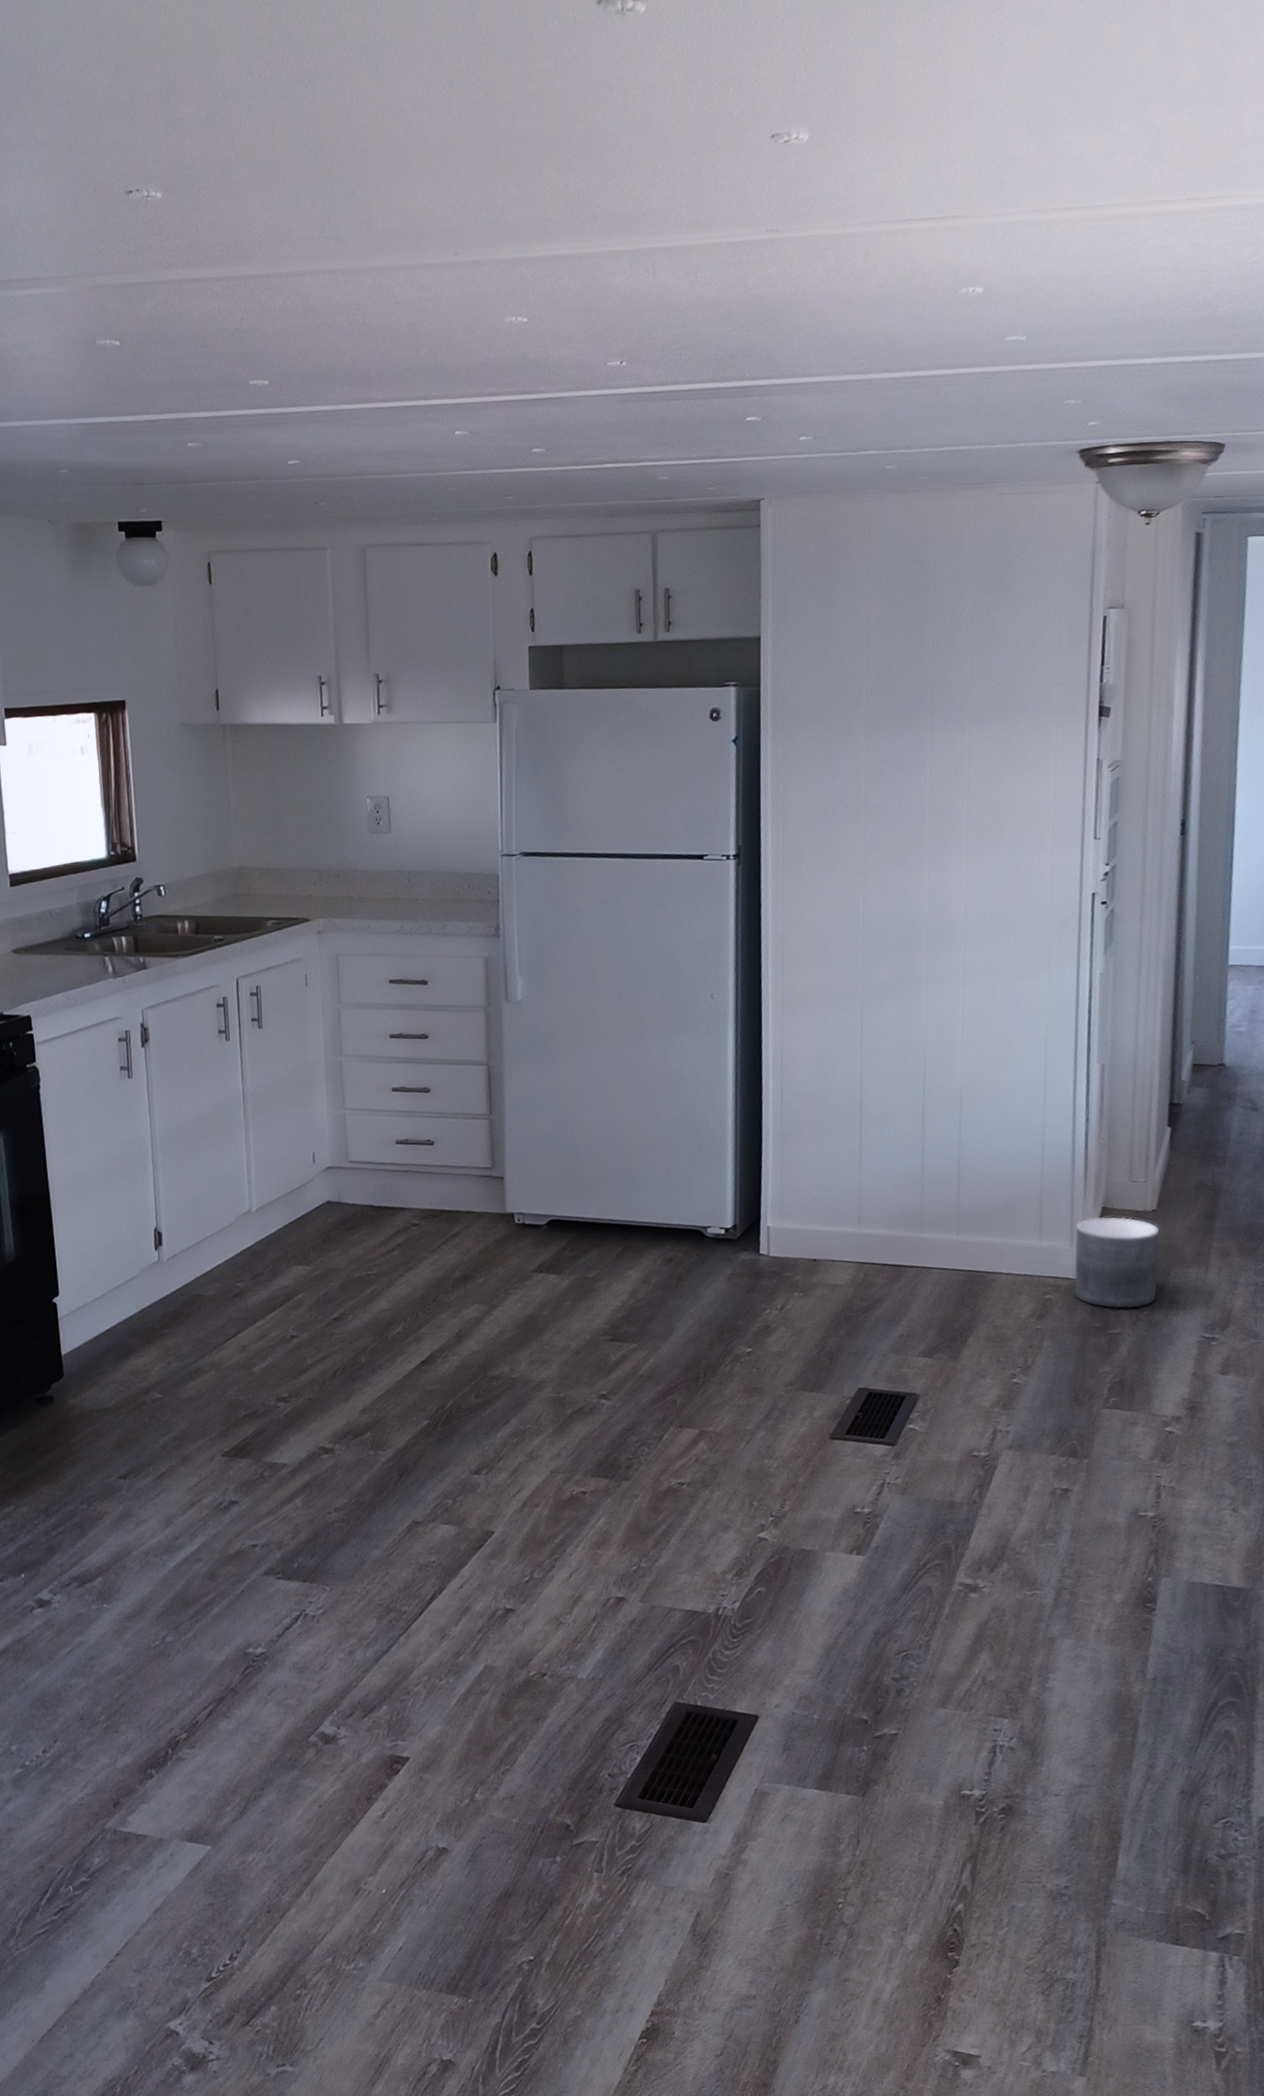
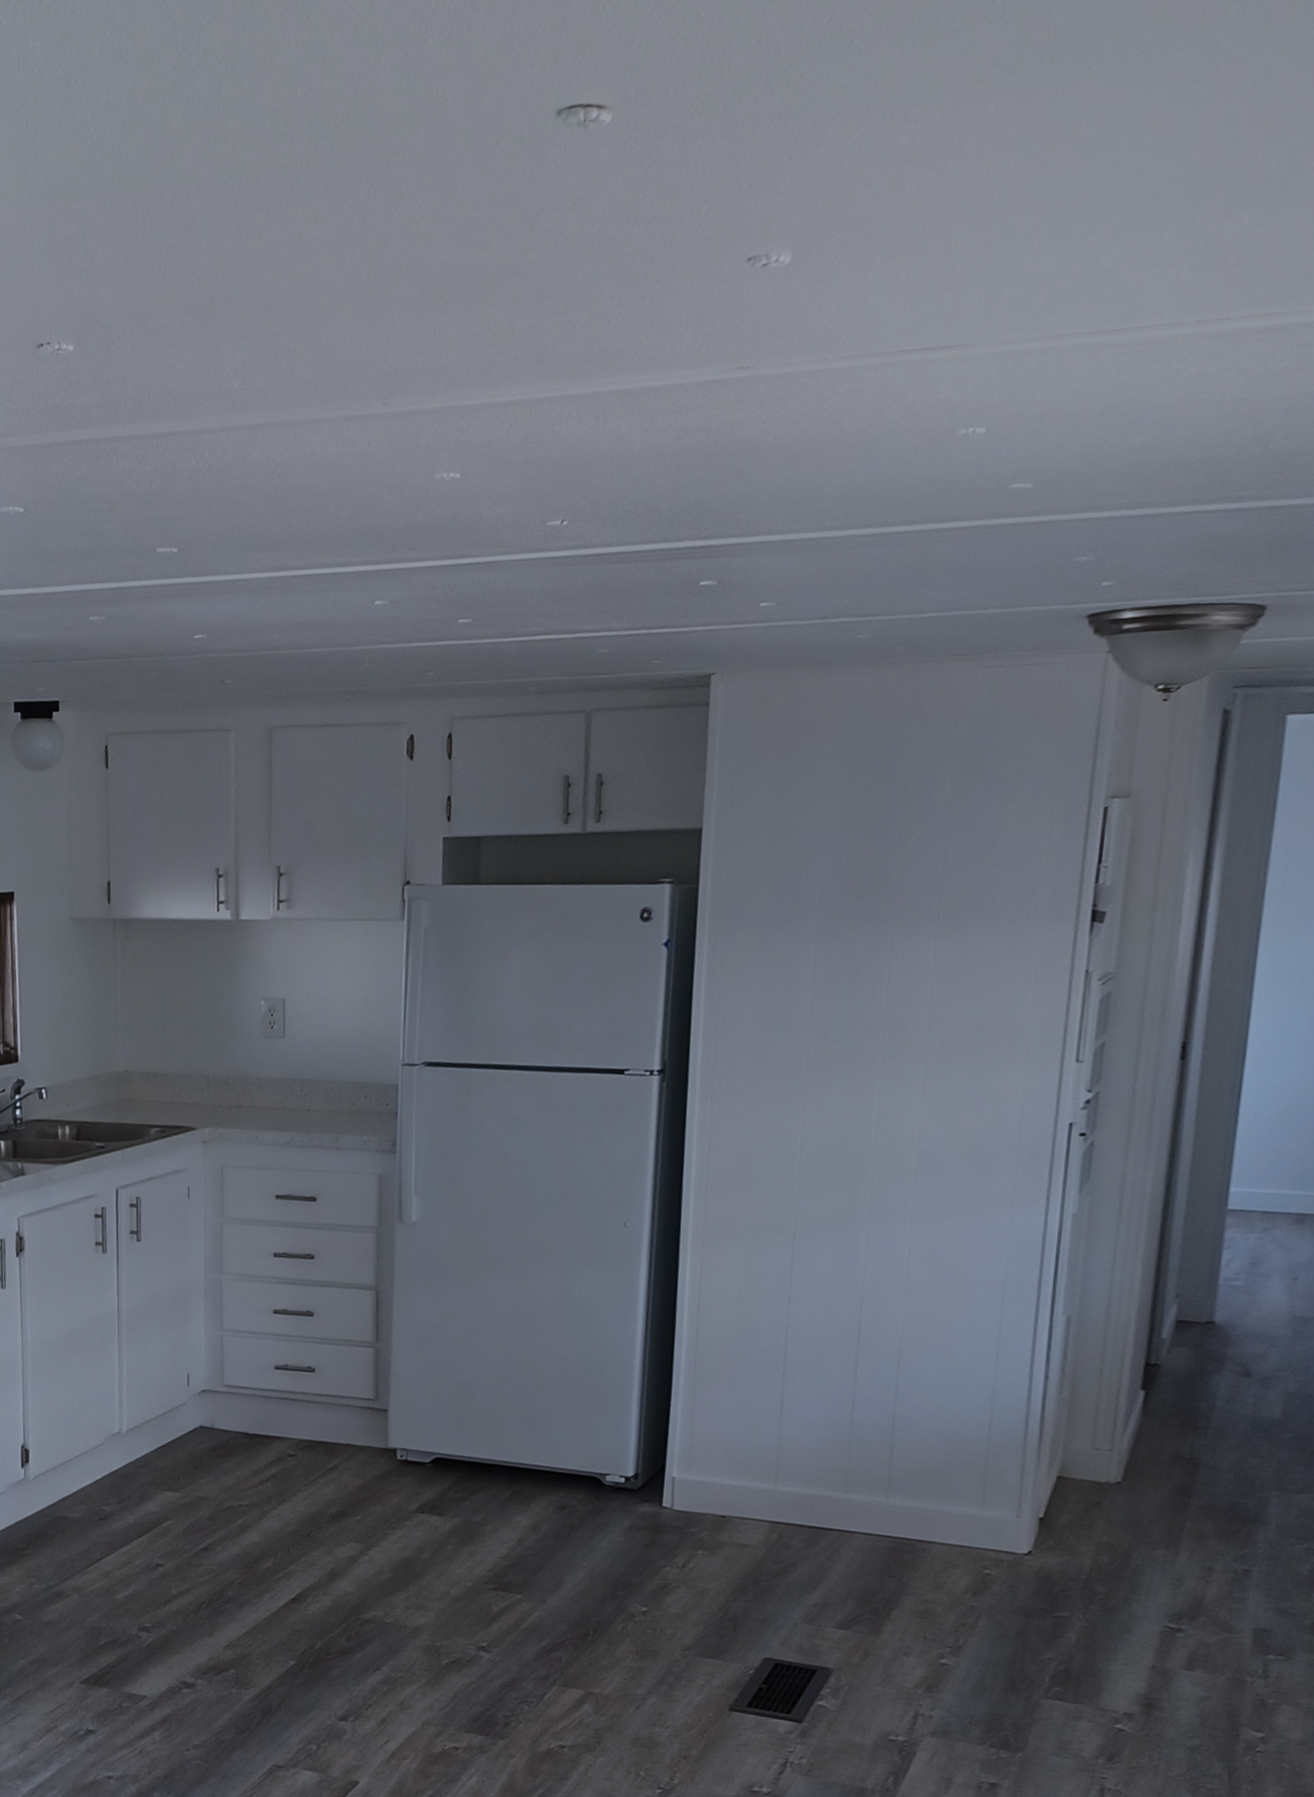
planter: present [1074,1217,1160,1309] -> none [1018,1486,1124,1591]

